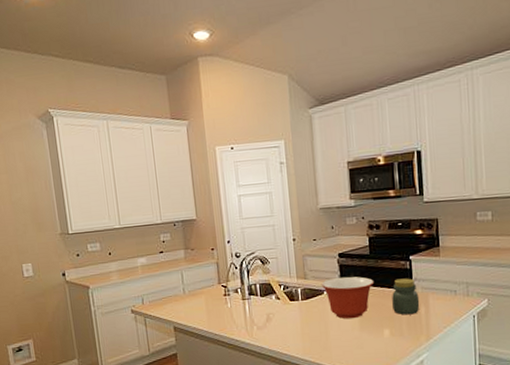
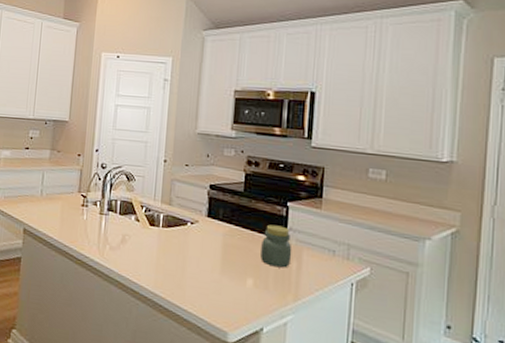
mixing bowl: present [321,276,375,319] -> none [186,210,245,259]

